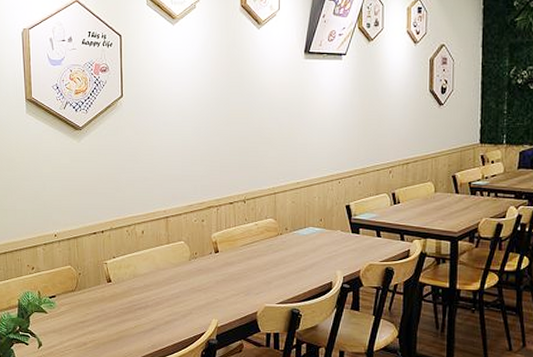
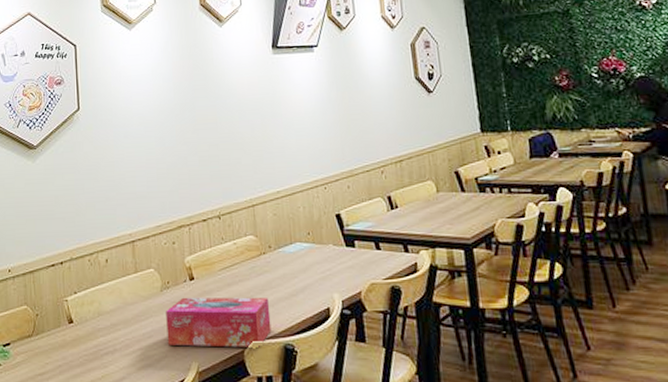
tissue box: none [192,266,282,310] -> present [166,297,272,348]

